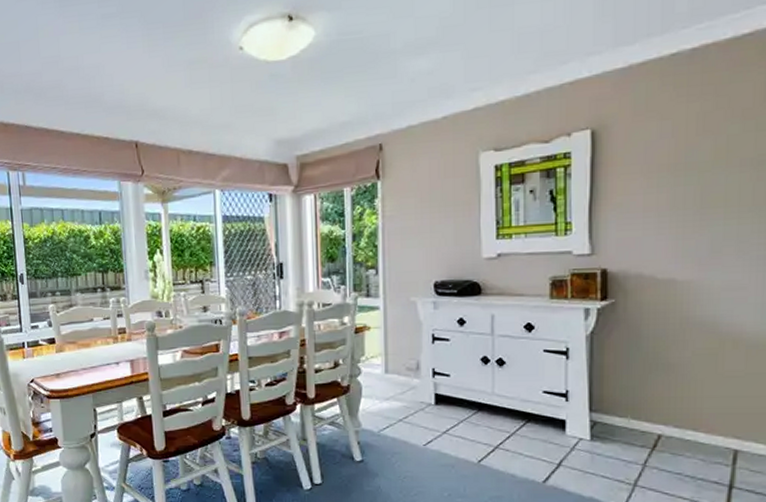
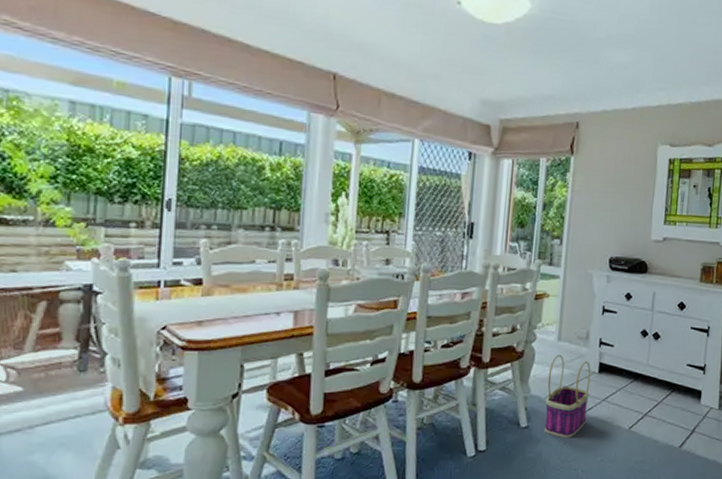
basket: none [378,388,427,473] -> present [544,355,591,439]

